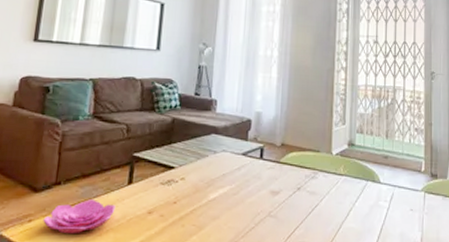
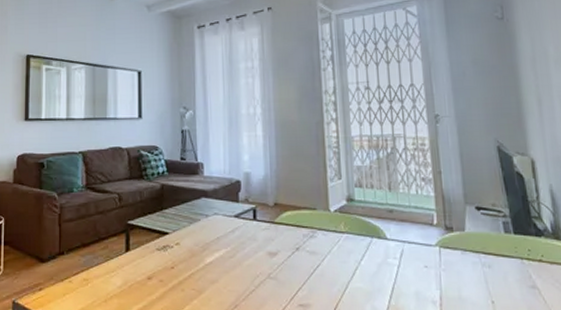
flower: present [43,199,116,234] -> none [52,267,116,301]

